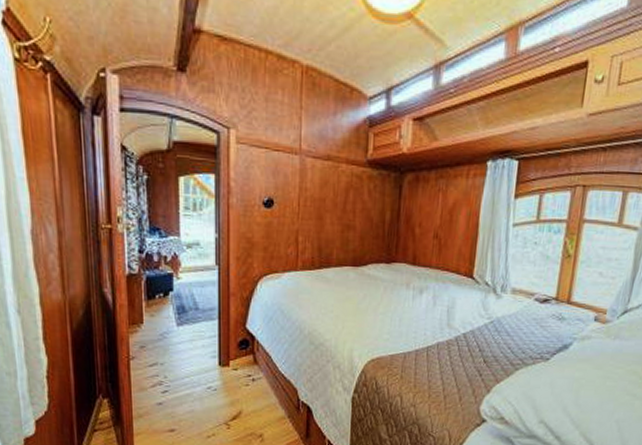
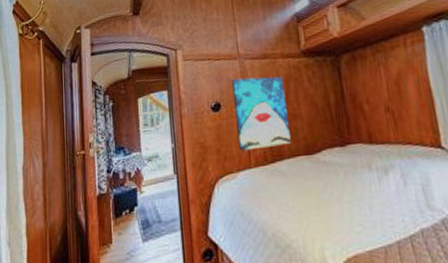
wall art: none [287,176,343,254] -> present [231,76,291,152]

